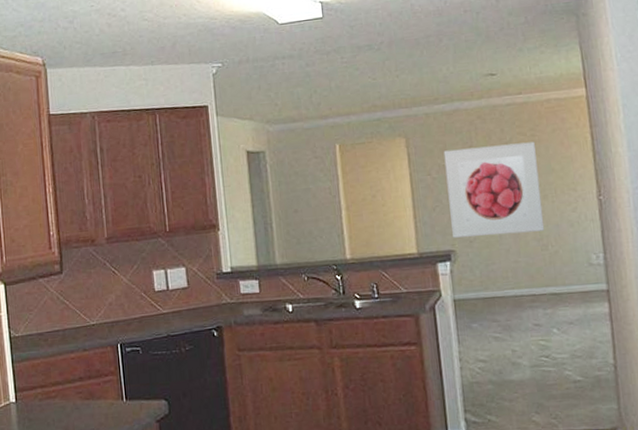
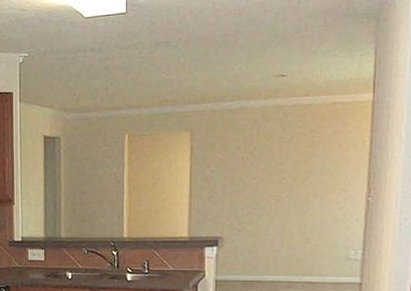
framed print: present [443,142,545,238] -> none [223,142,313,227]

